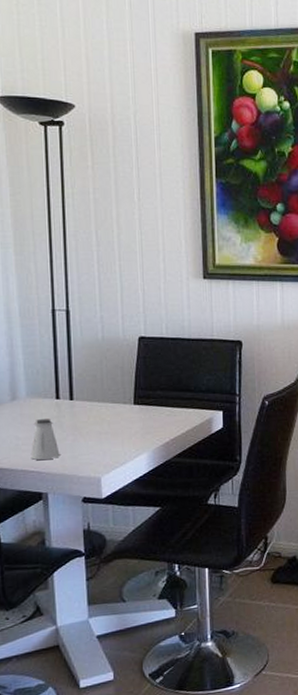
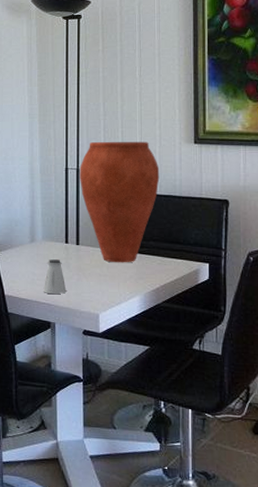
vase: none [70,277,166,418] -> present [80,142,160,263]

